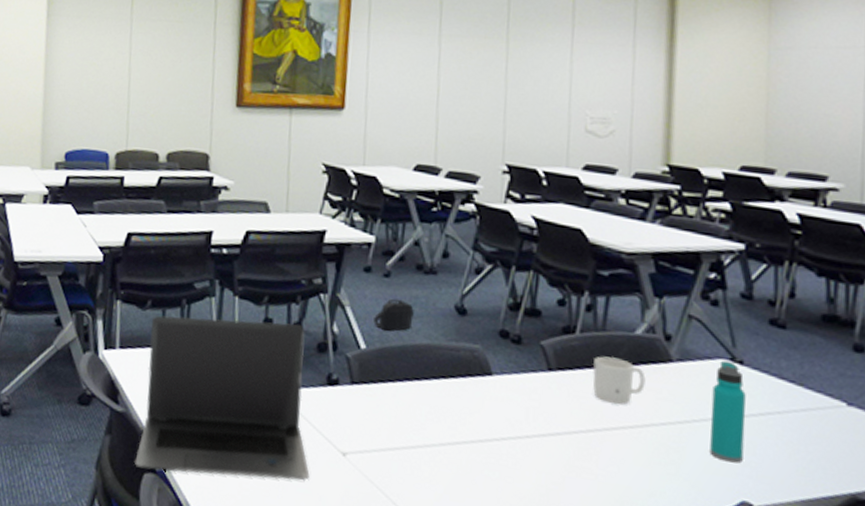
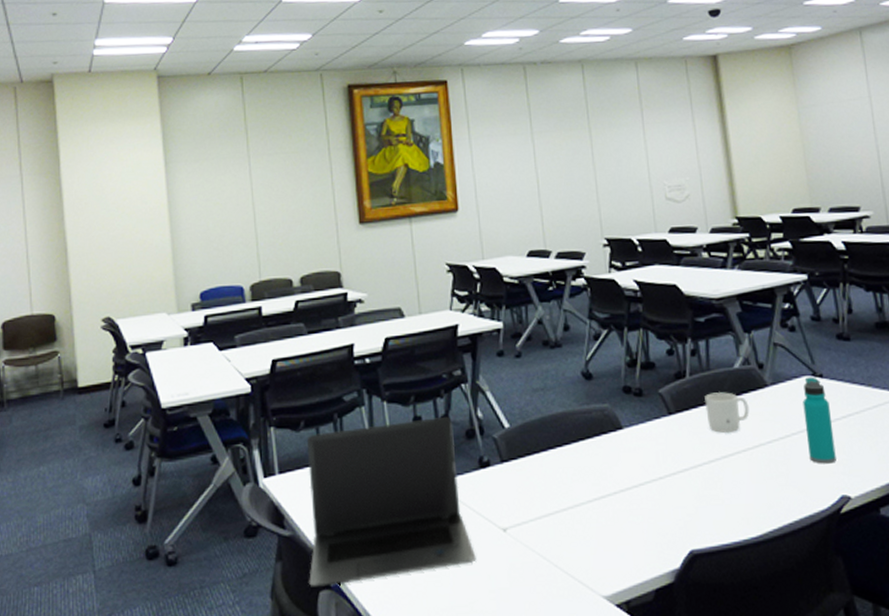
shoulder bag: present [373,298,414,332] -> none [512,375,547,408]

